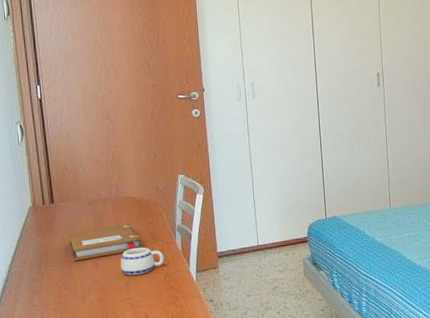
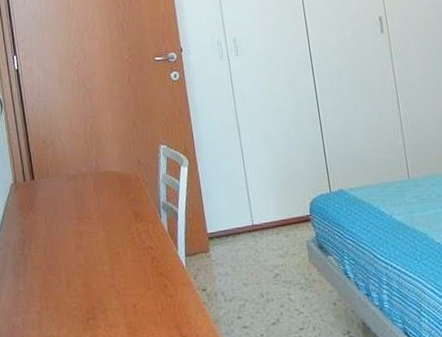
notebook: present [69,223,142,260] -> none [50,200,126,242]
mug: present [120,247,164,276] -> none [104,227,150,260]

